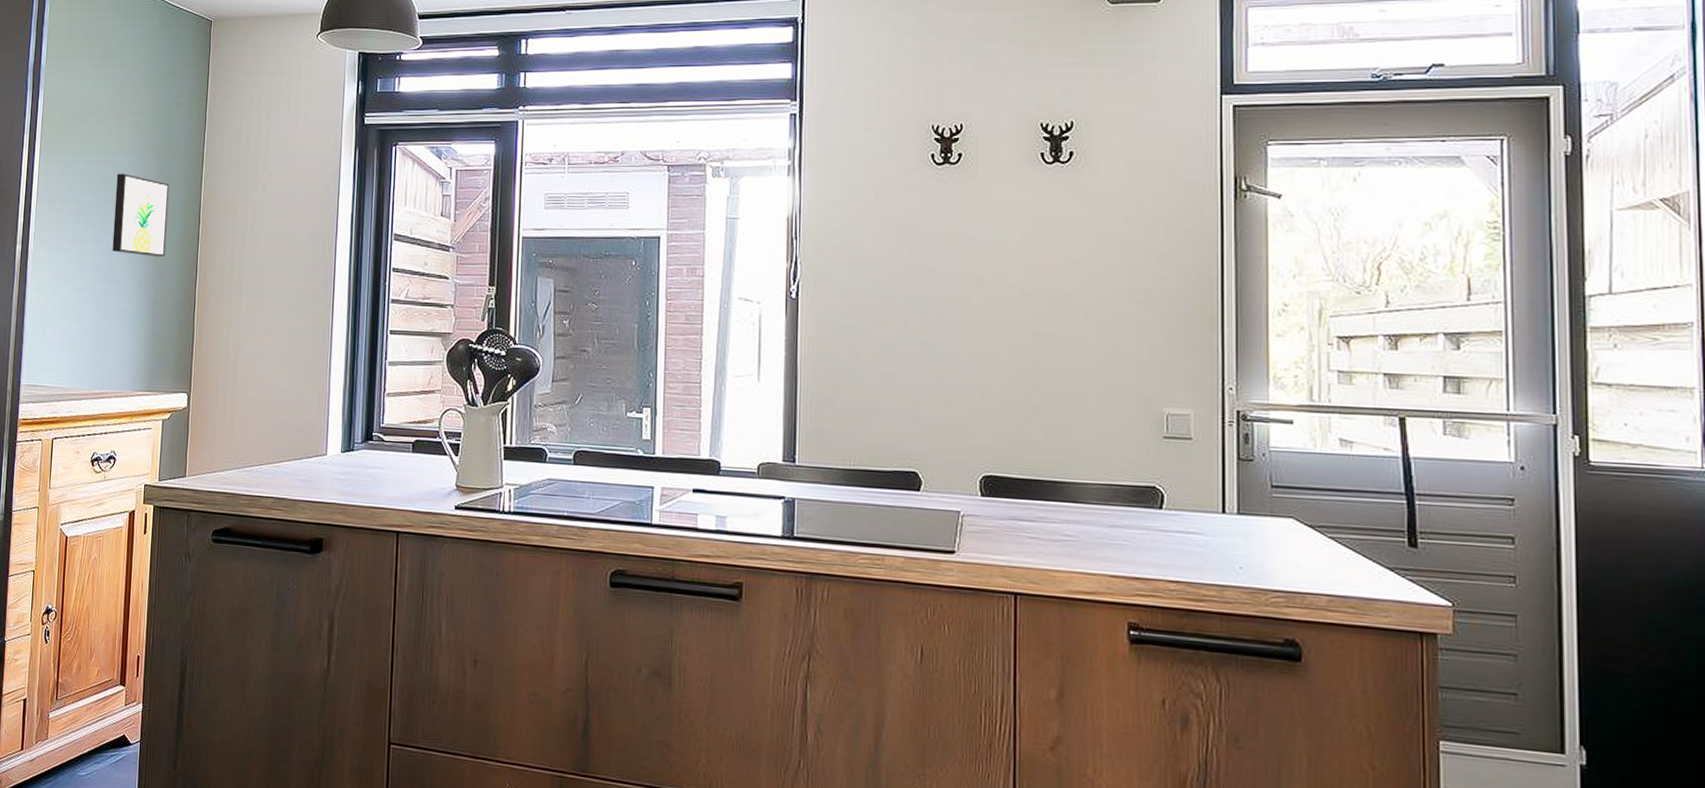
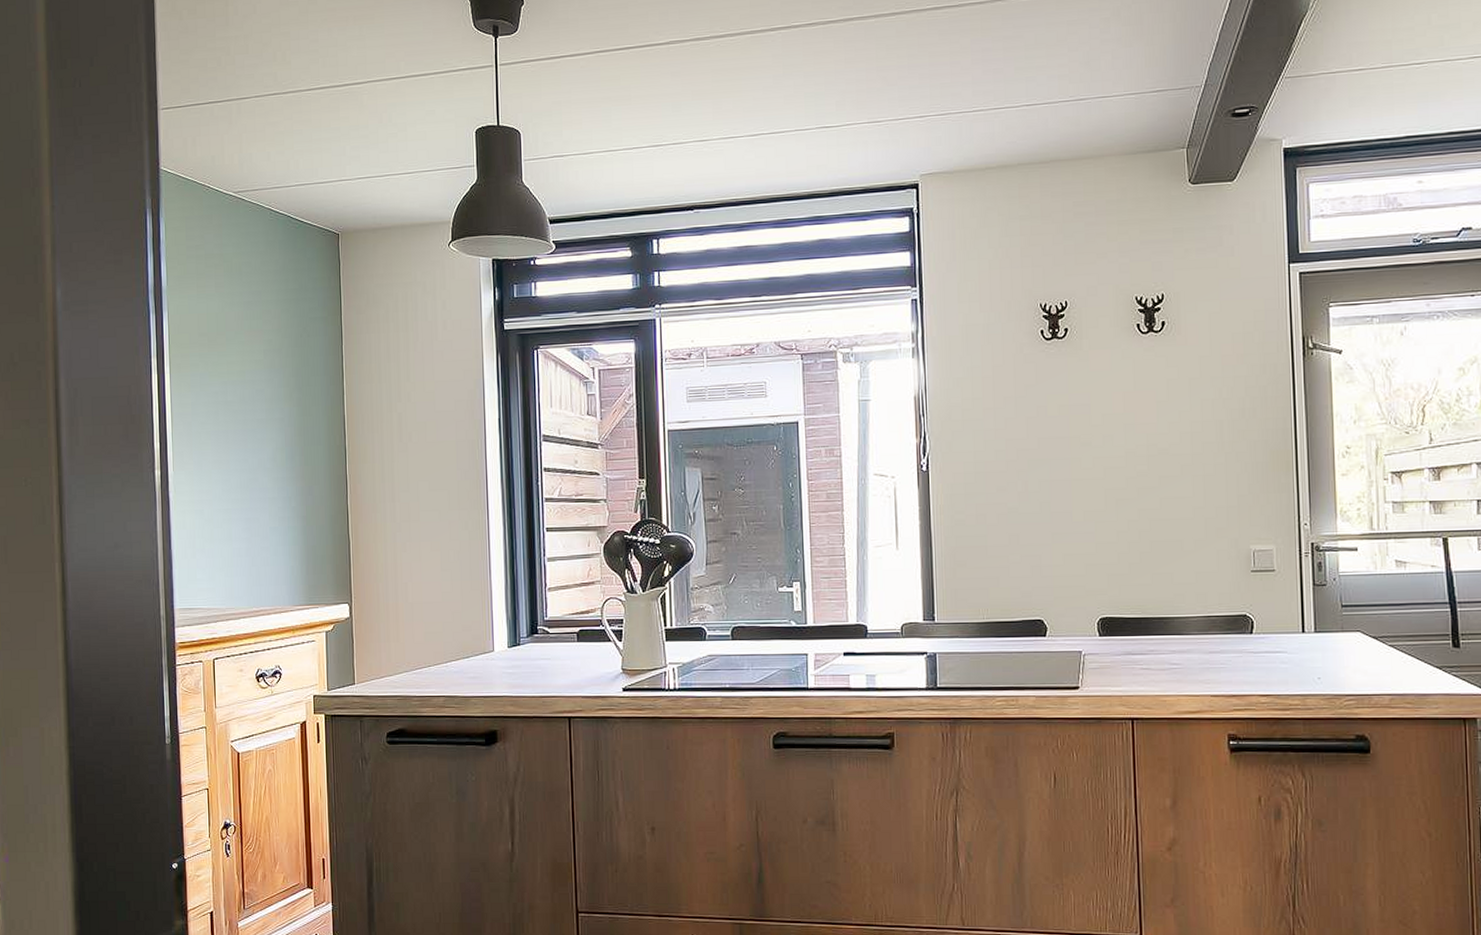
wall art: present [112,173,170,257] -> none [254,391,313,473]

